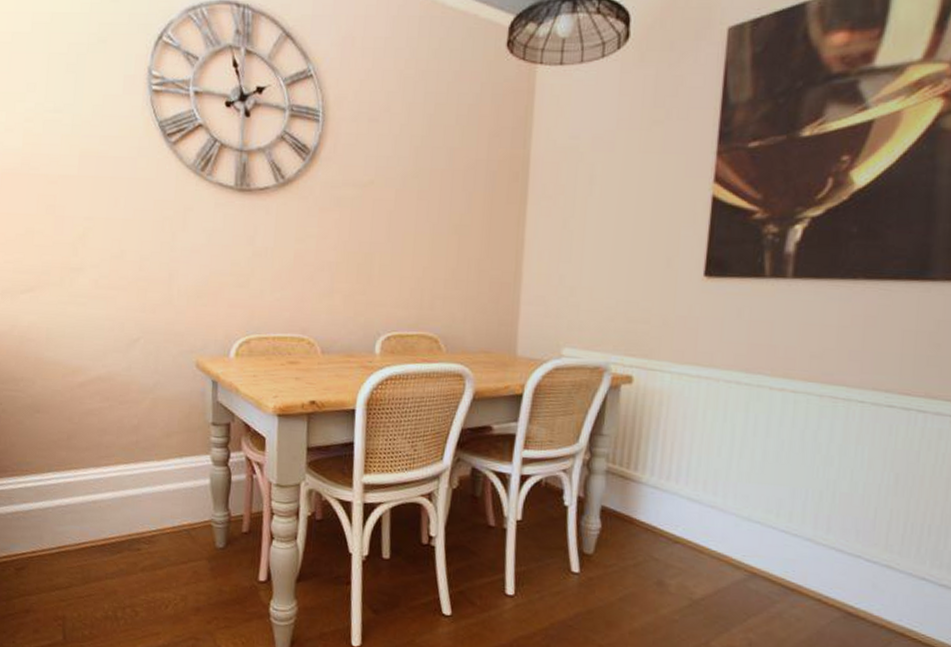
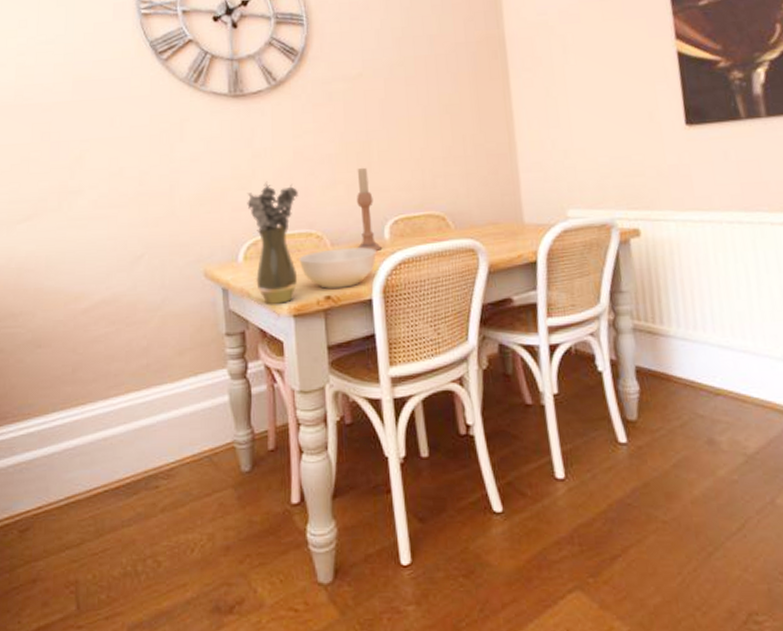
vase: none [243,281,295,402] -> present [247,181,298,304]
bowl: none [288,356,365,395] -> present [299,247,376,289]
candlestick: none [348,279,371,365] -> present [357,167,381,252]

